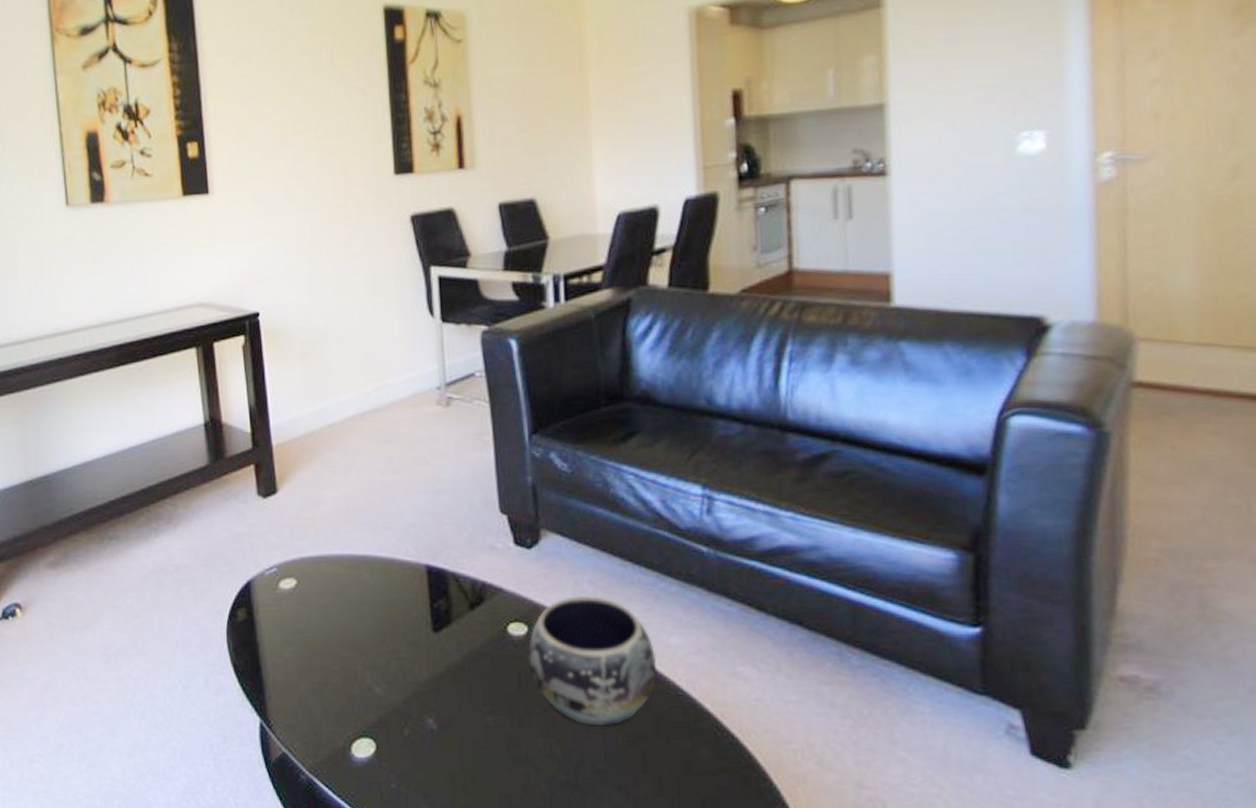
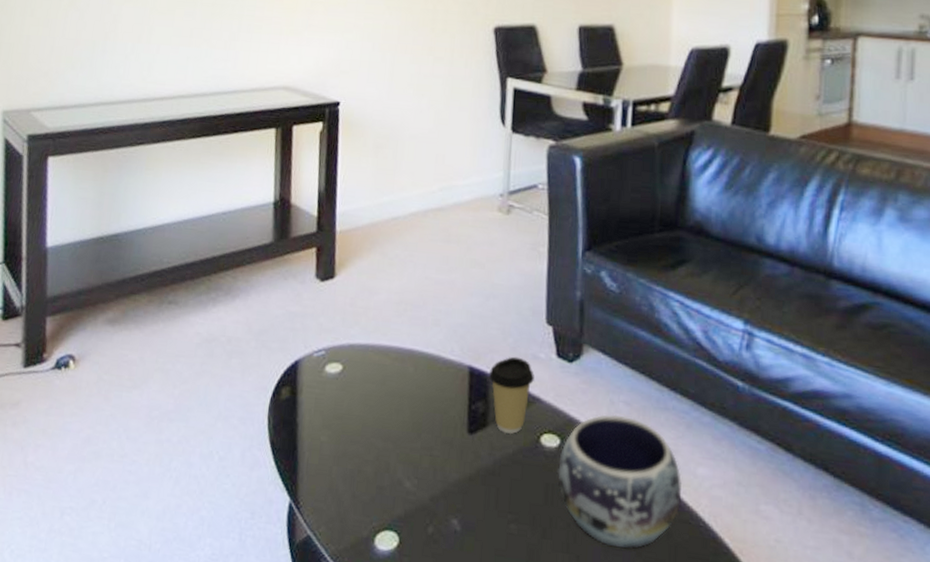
coffee cup: none [447,549,494,627] -> present [488,356,534,434]

